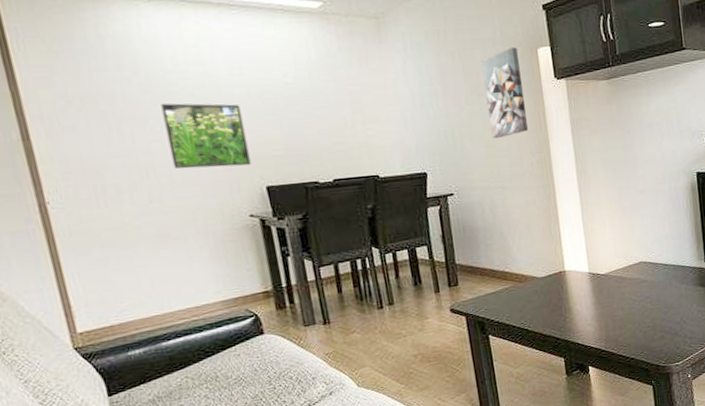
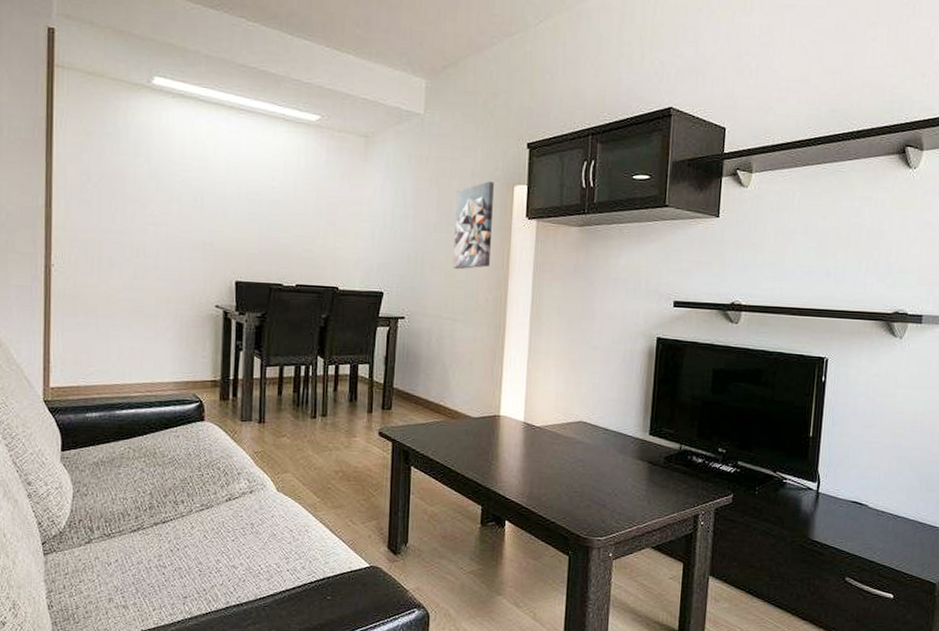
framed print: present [161,103,251,169] -> none [161,190,229,258]

